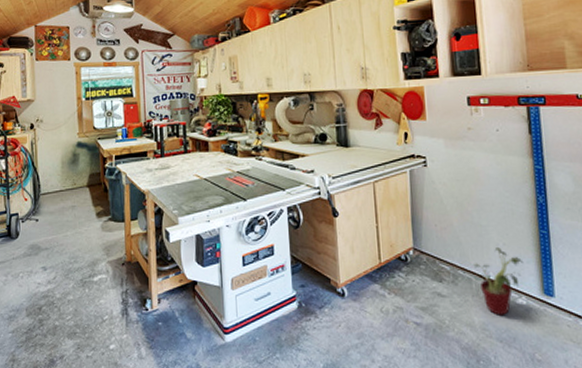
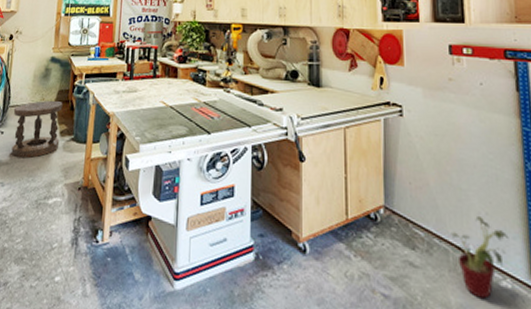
stool: none [45,184,98,242] -> present [11,100,63,159]

